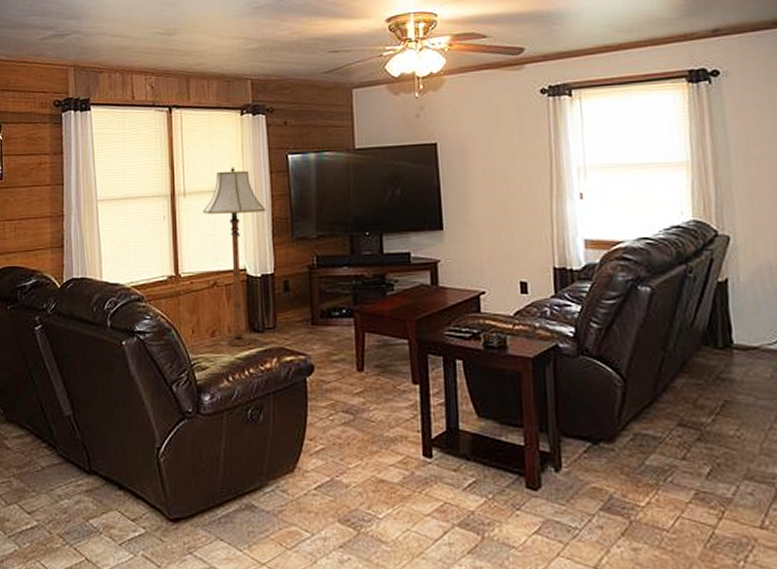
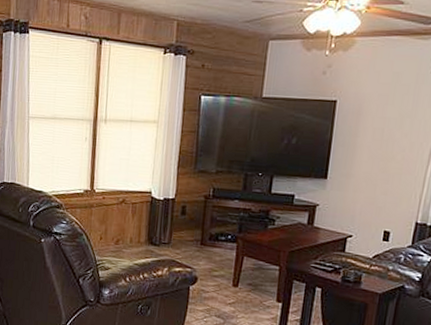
floor lamp: present [203,166,266,347] -> none [120,100,175,255]

